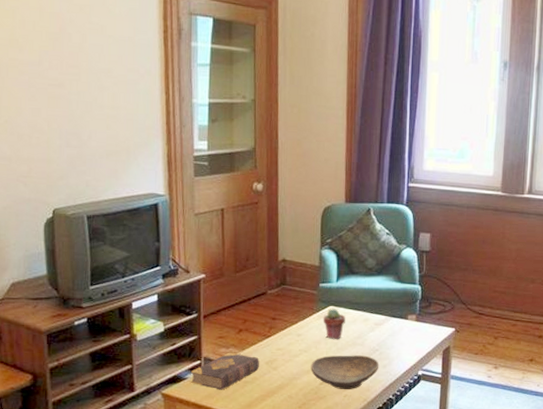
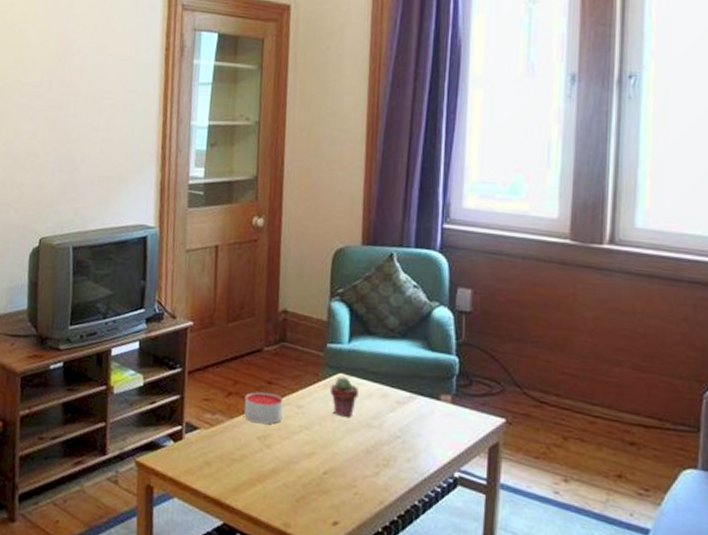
book: present [191,352,259,390] -> none [169,419,250,466]
candle: none [253,326,286,352] -> present [244,391,283,425]
decorative bowl: present [310,355,379,390] -> none [312,437,402,487]

